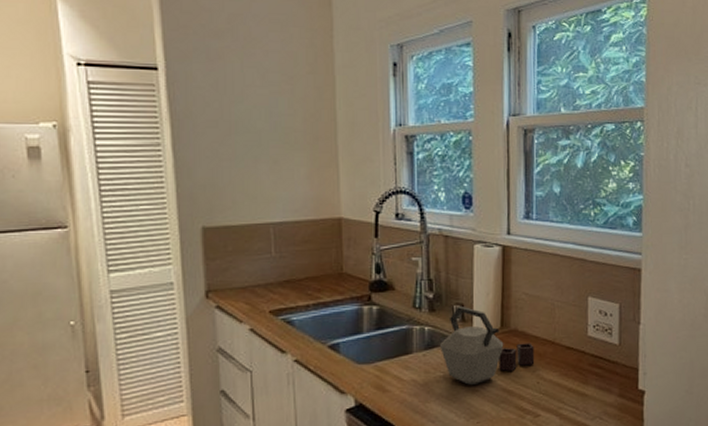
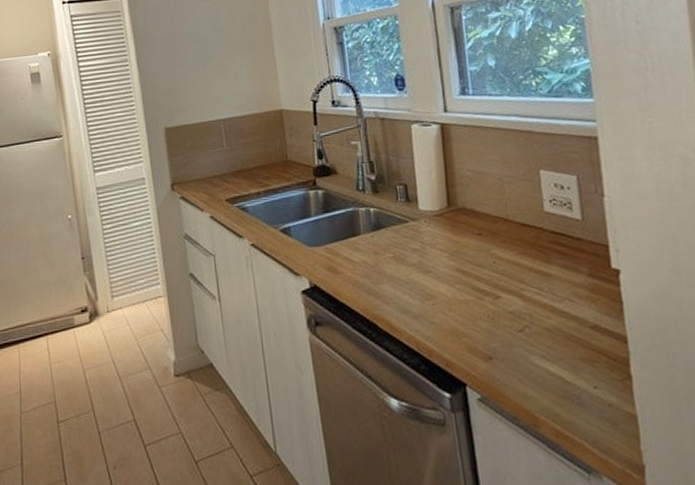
kettle: present [440,305,535,385] -> none [387,186,488,266]

